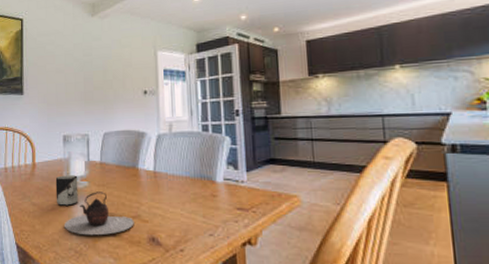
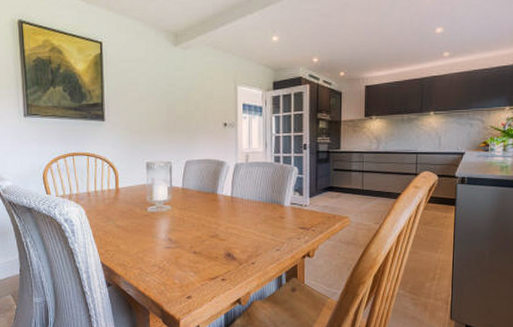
cup: present [55,175,78,207] -> none [139,200,162,228]
teapot: present [65,192,134,236] -> none [148,214,213,253]

